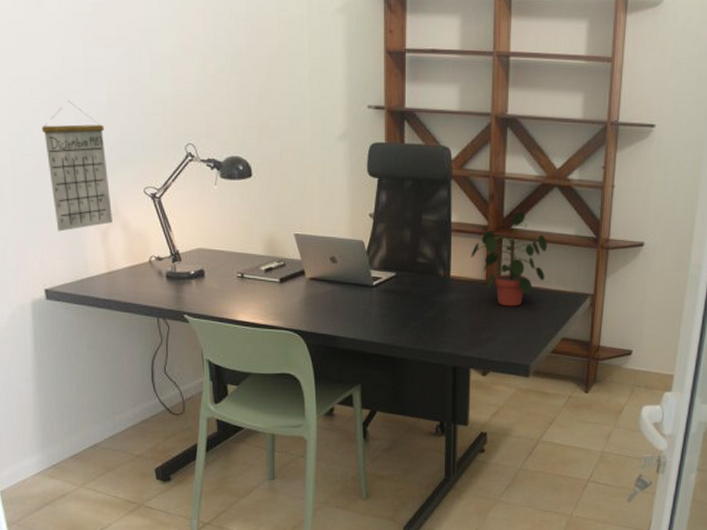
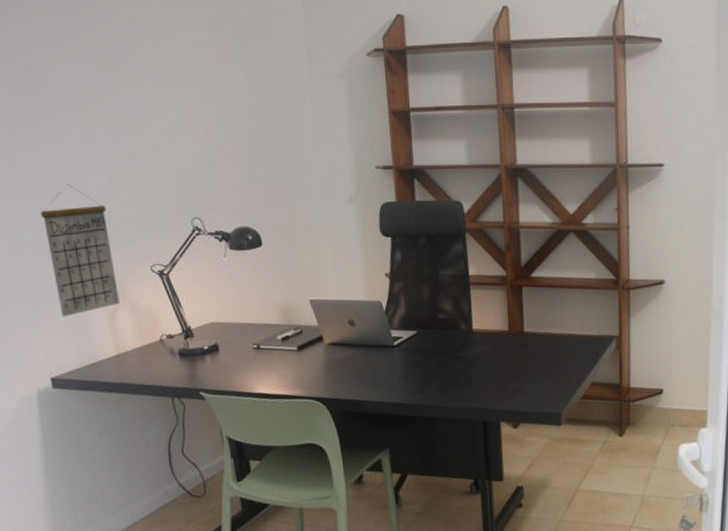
potted plant: present [471,211,548,307] -> none [491,259,569,356]

